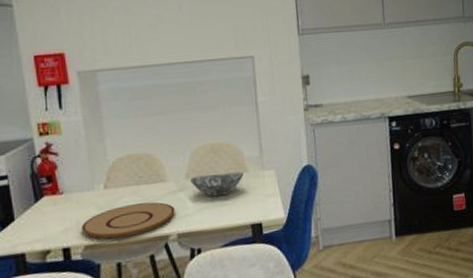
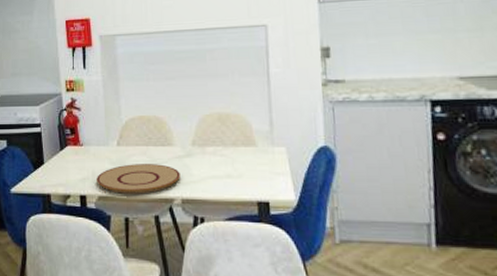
decorative bowl: present [191,171,244,197] -> none [197,143,252,167]

